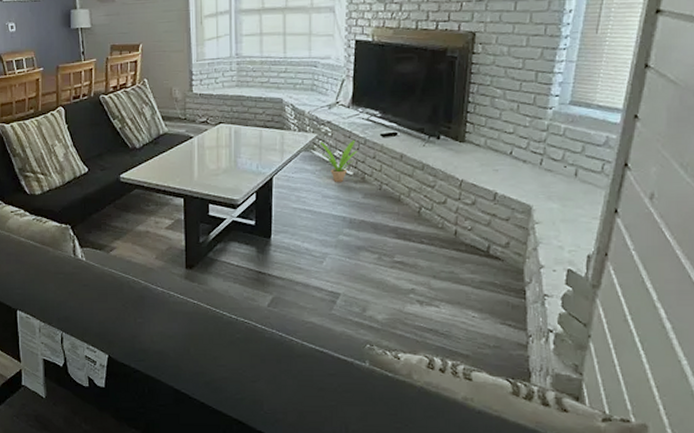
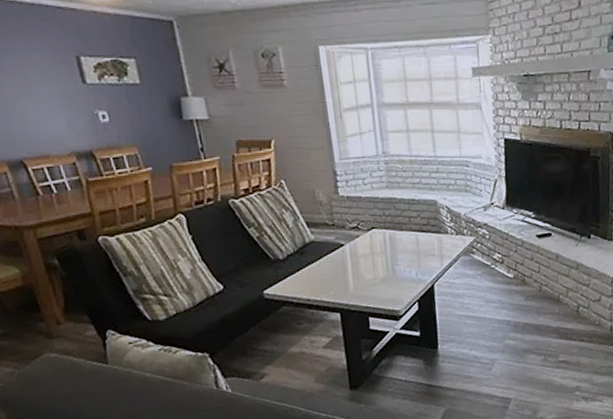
potted plant: present [319,139,357,183] -> none [478,241,516,287]

